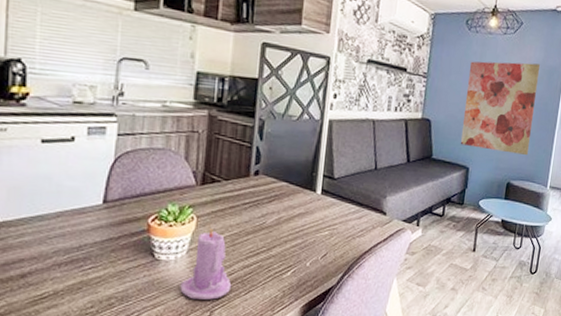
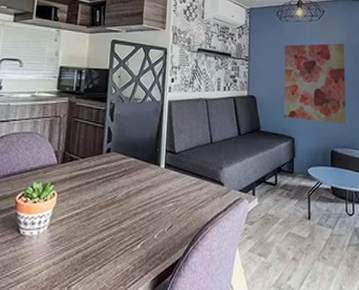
candle: present [180,229,232,300] -> none [41,204,87,275]

